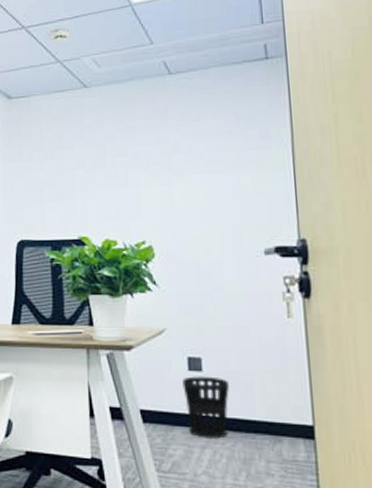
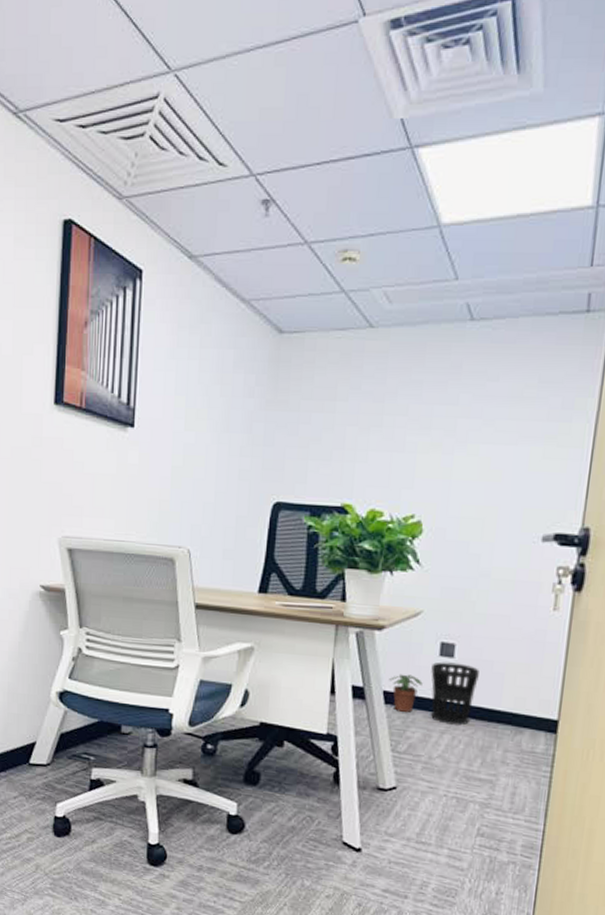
potted plant: none [144,391,176,429] -> present [389,674,423,712]

